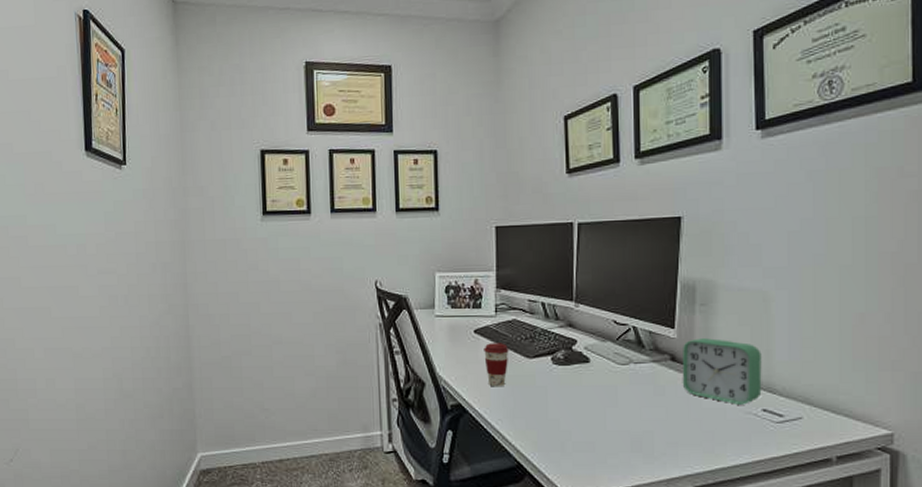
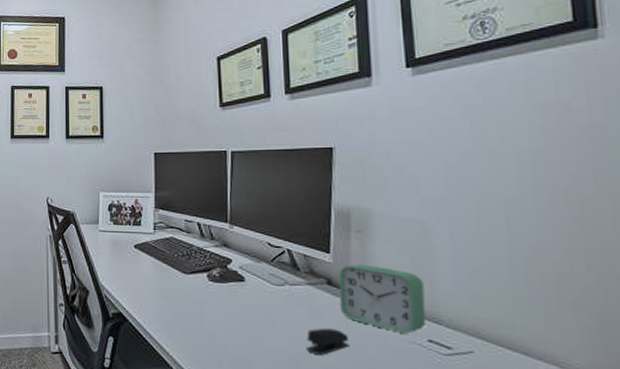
coffee cup: present [484,343,509,387] -> none [143,258,167,300]
stapler: none [648,405,690,432] -> present [305,328,350,355]

